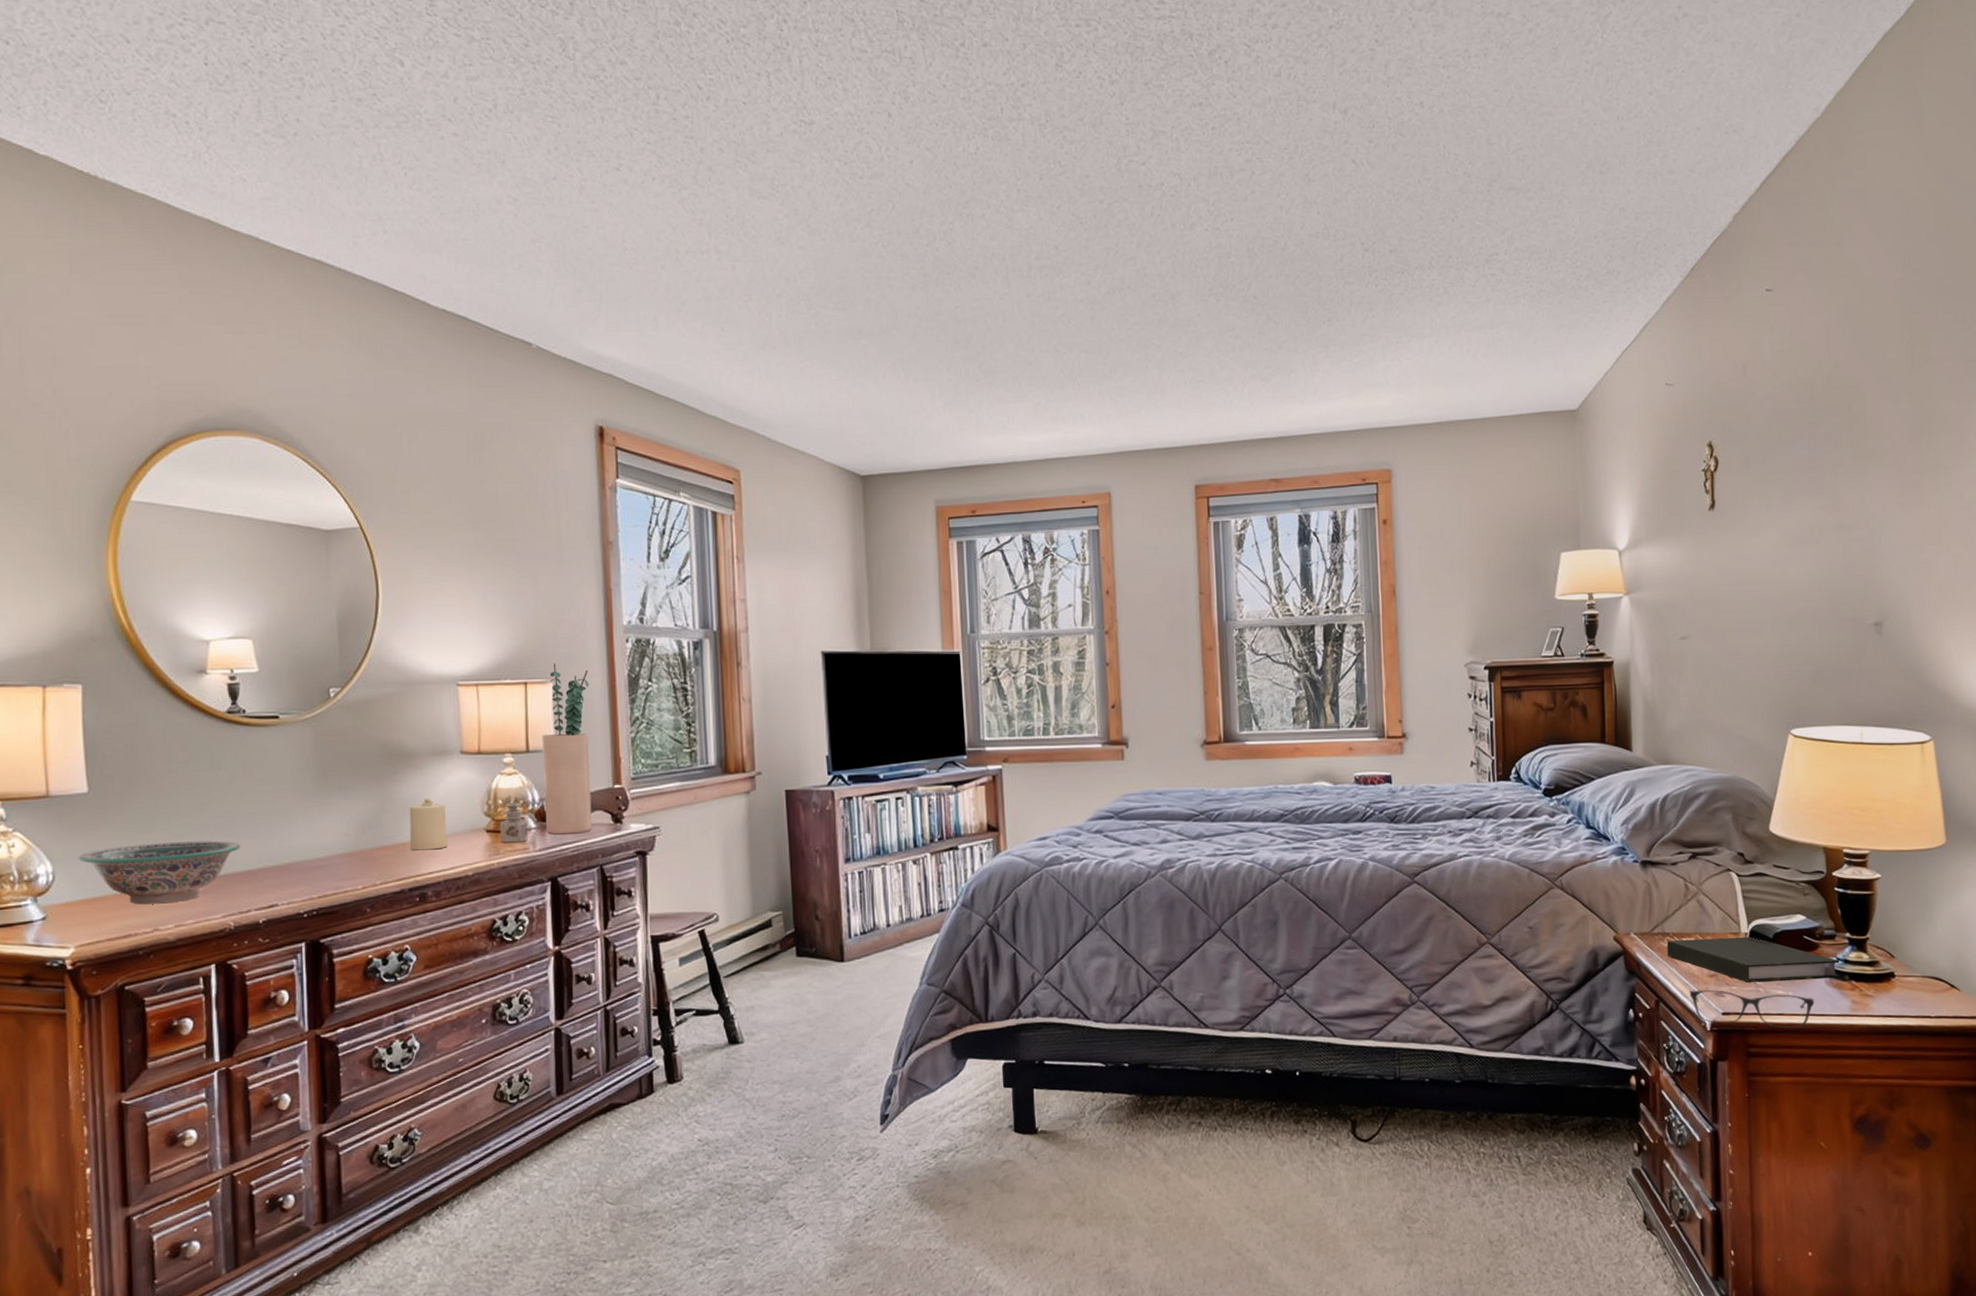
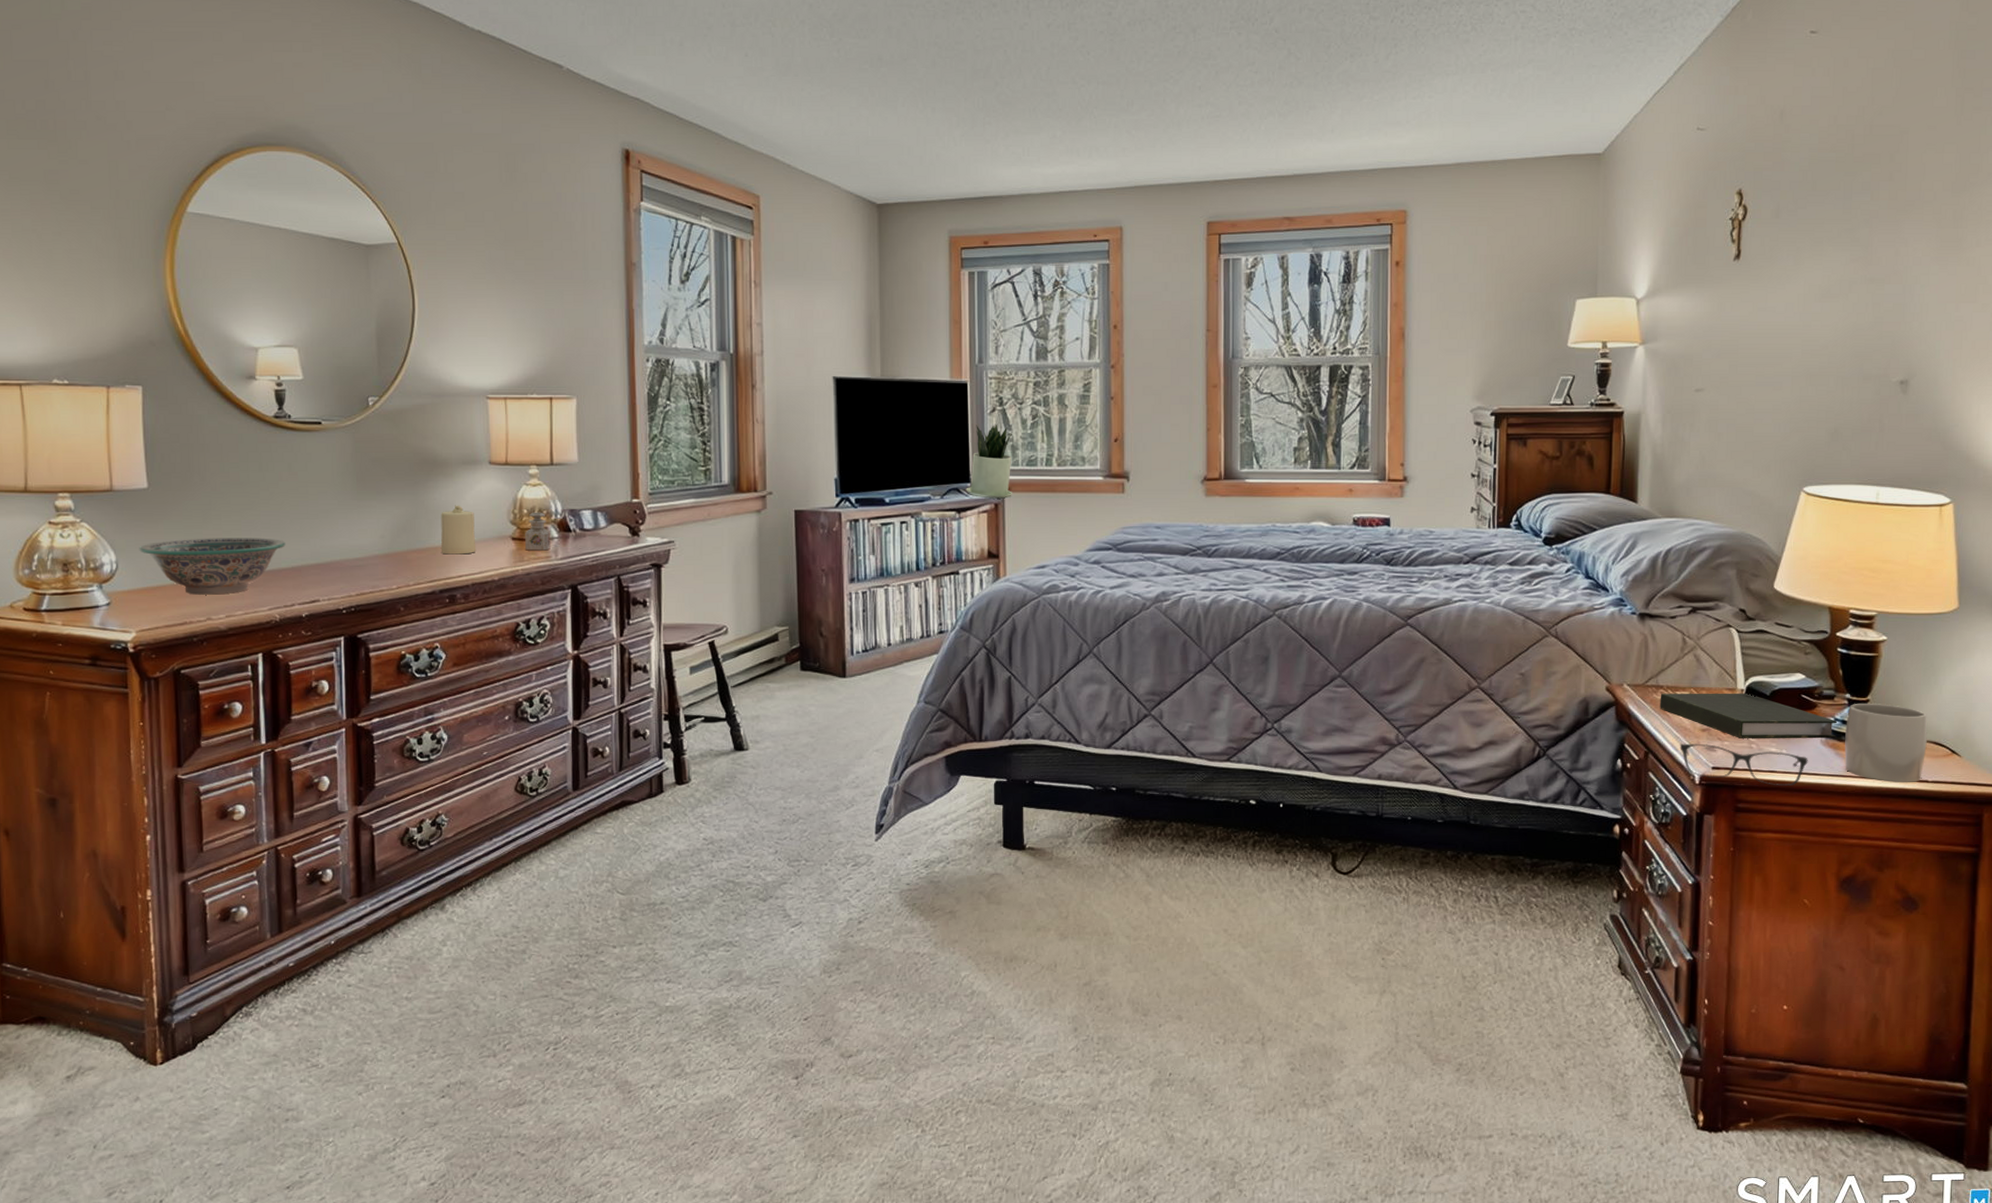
vase: present [541,663,592,836] -> none [565,380,611,546]
planter: none [962,695,1011,771] -> present [965,425,1013,499]
mug: none [1848,941,1927,1020] -> present [1844,703,1928,783]

